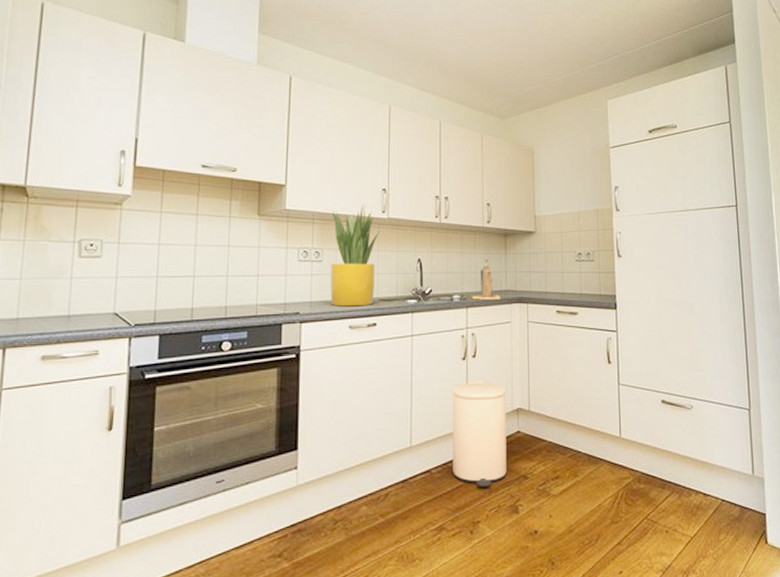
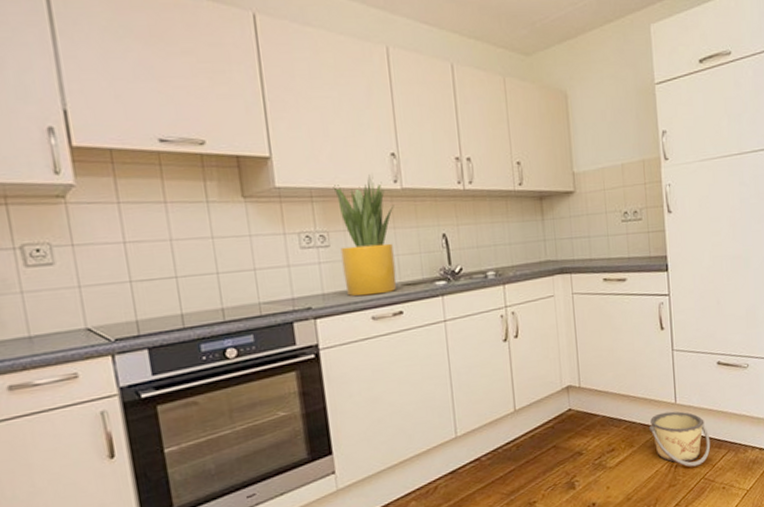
pedal bin: present [452,380,507,487] -> none [495,361,561,469]
soap dispenser: present [472,257,500,300] -> none [508,225,540,275]
bucket: none [593,444,654,505] -> present [648,411,711,468]

